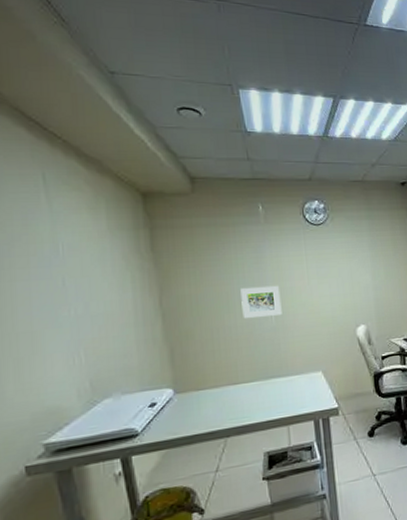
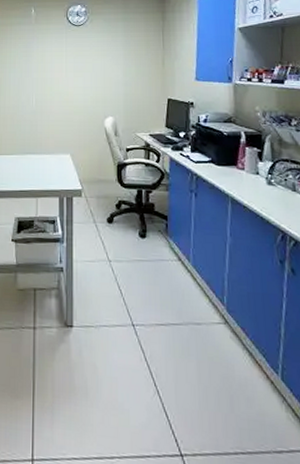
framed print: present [240,285,282,318] -> none [10,75,42,101]

